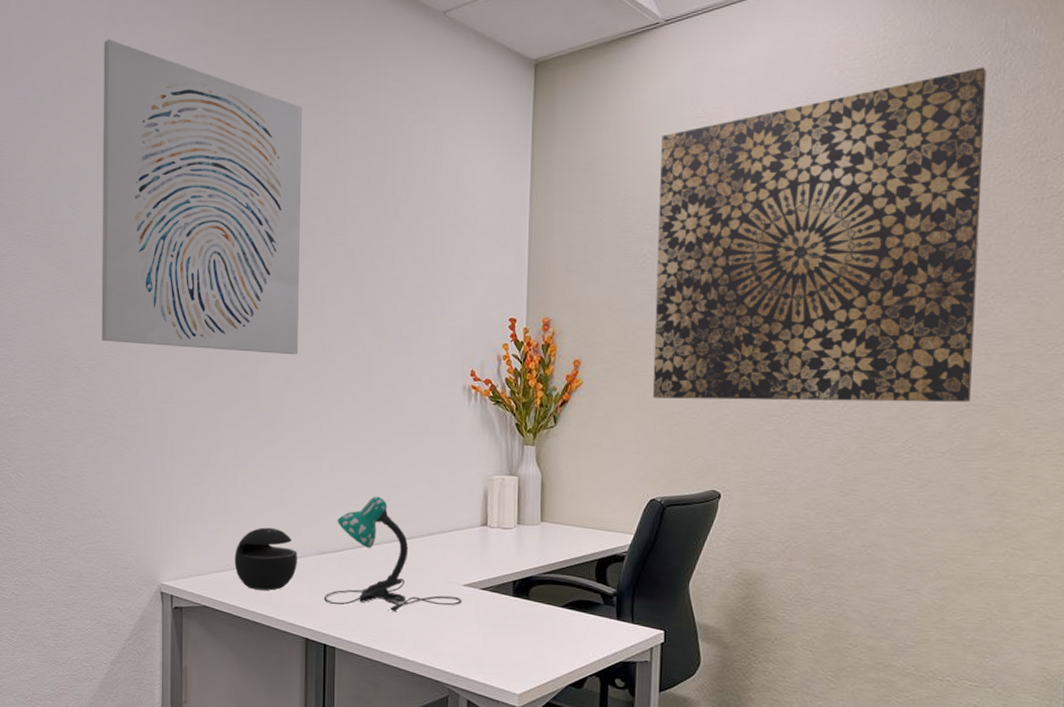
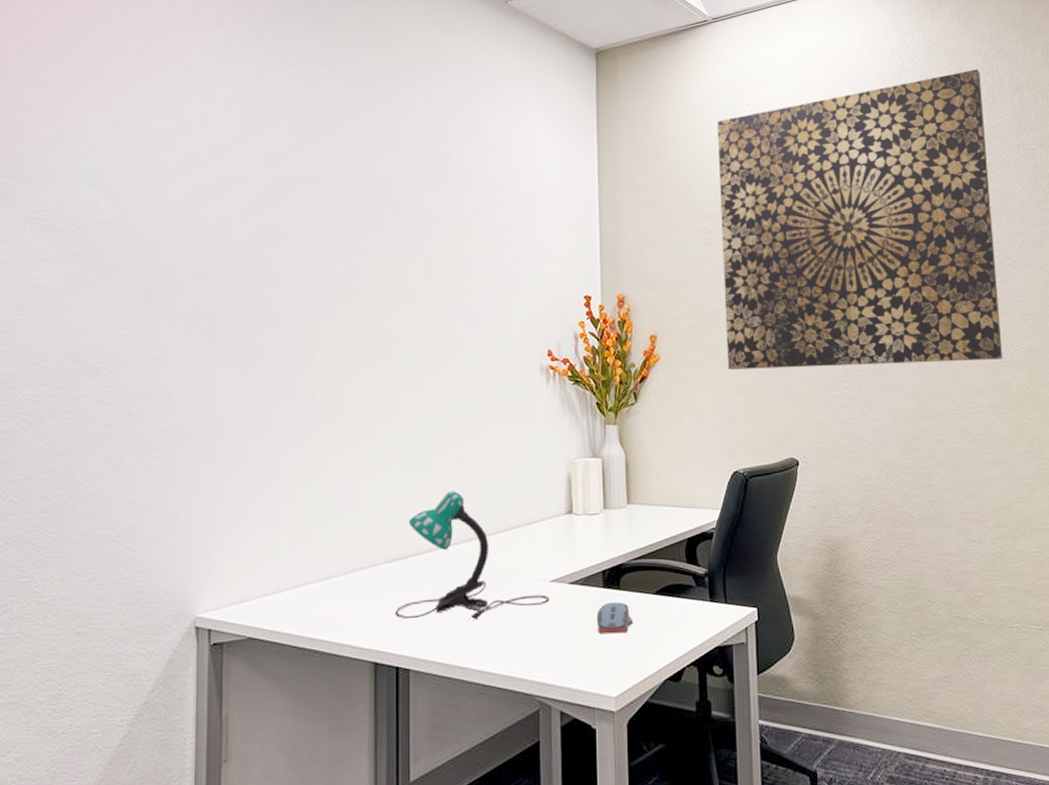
wall art: present [101,39,302,355] -> none [125,11,362,342]
speaker: present [234,527,298,591] -> none [288,536,364,612]
computer mouse: none [505,610,540,639] -> present [596,602,634,634]

